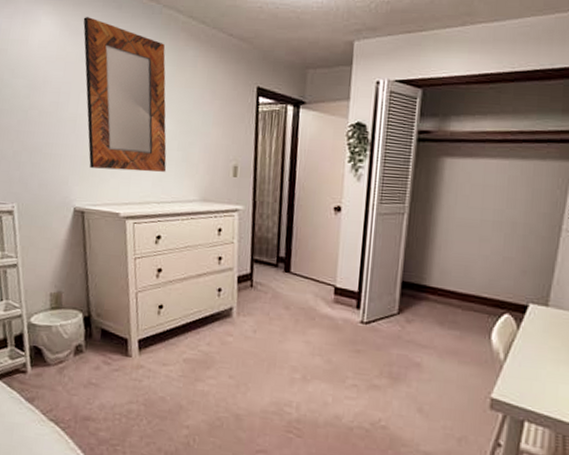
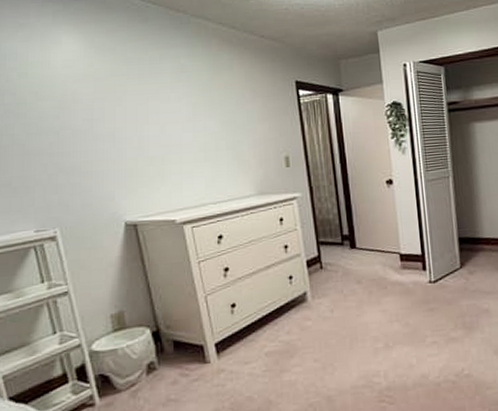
home mirror: present [83,17,167,172] -> none [108,33,218,179]

